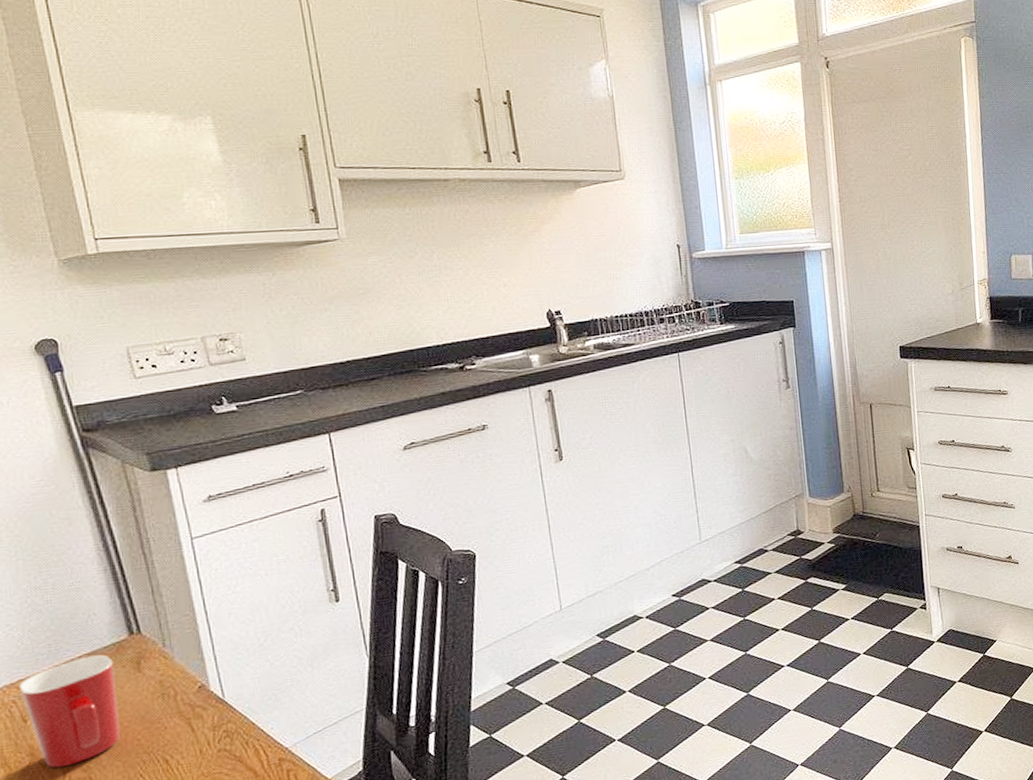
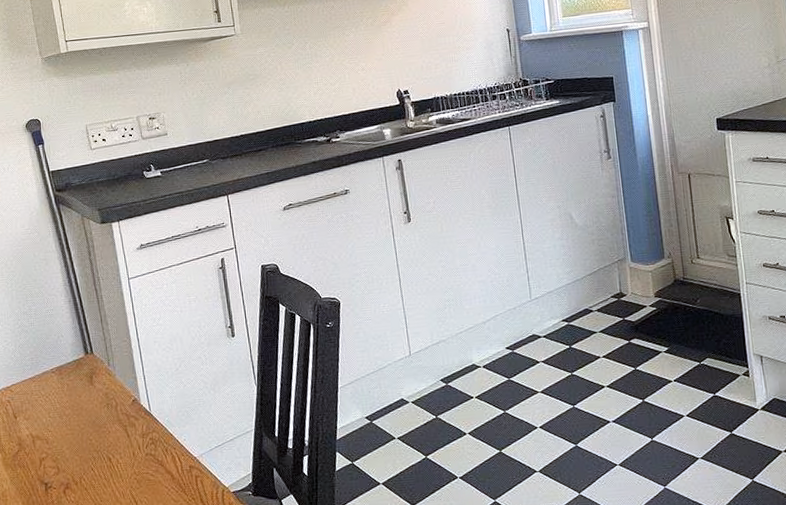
mug: present [18,654,121,768] -> none [12,368,78,457]

